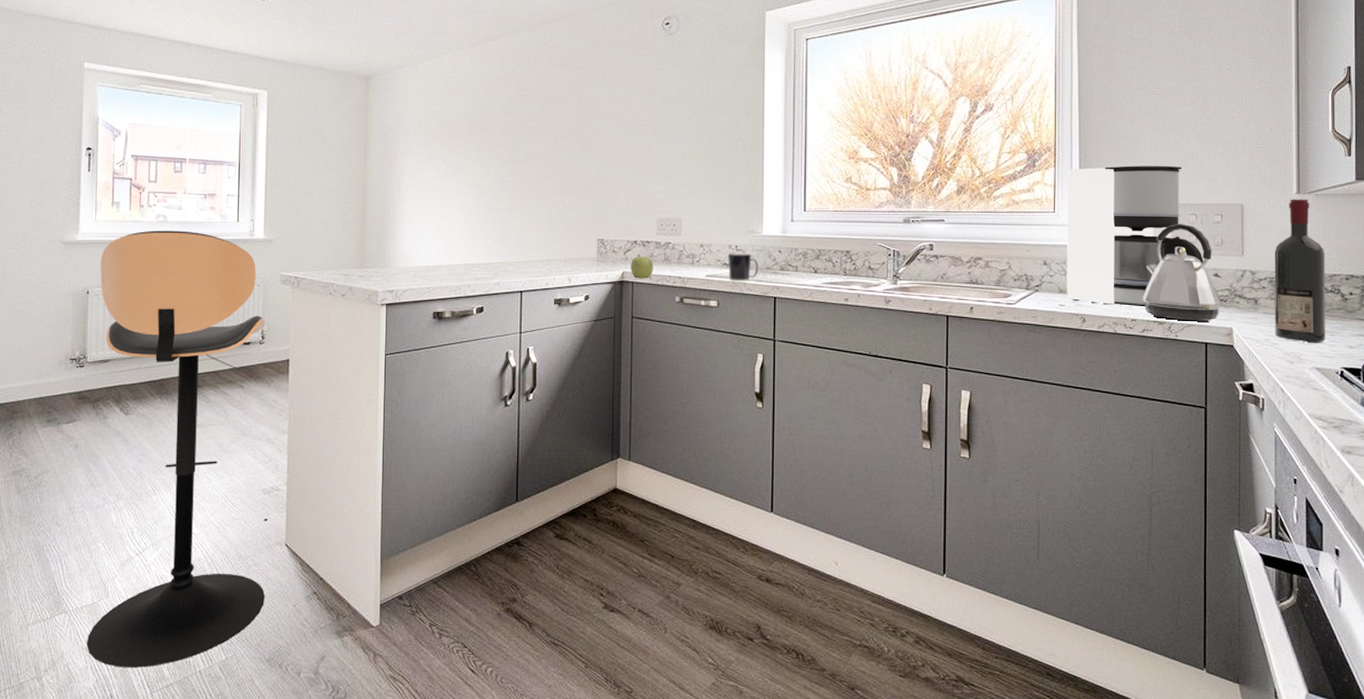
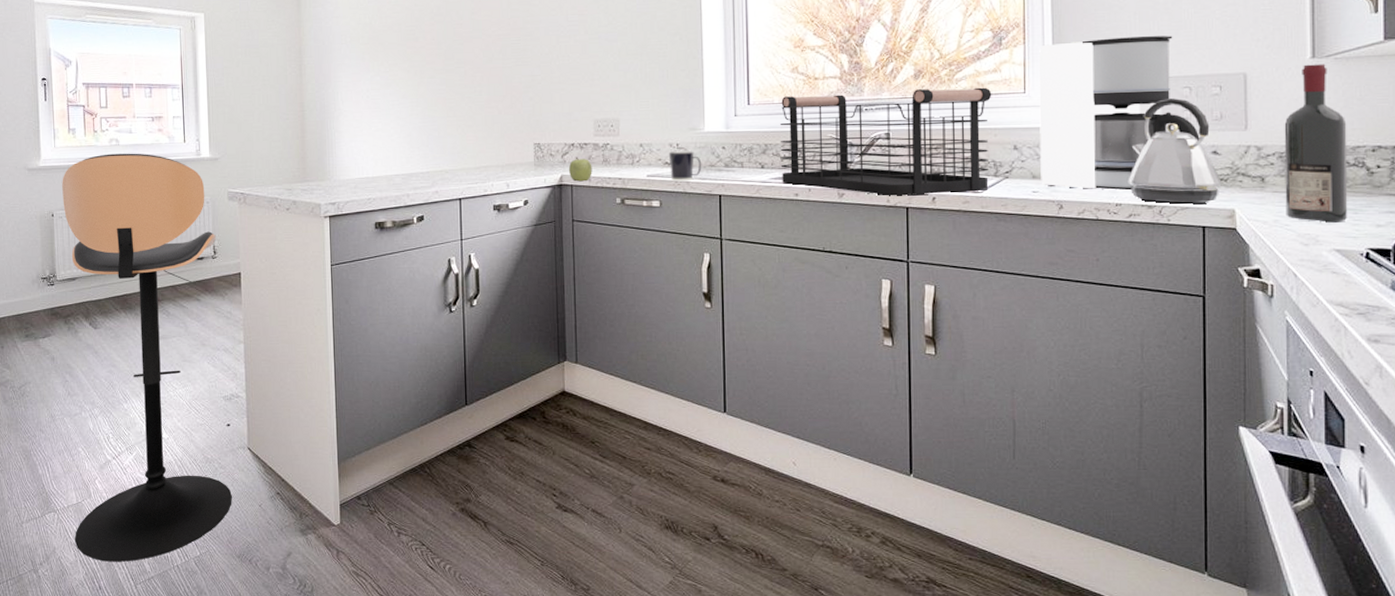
dish rack: none [832,204,1026,305] -> present [779,87,992,196]

